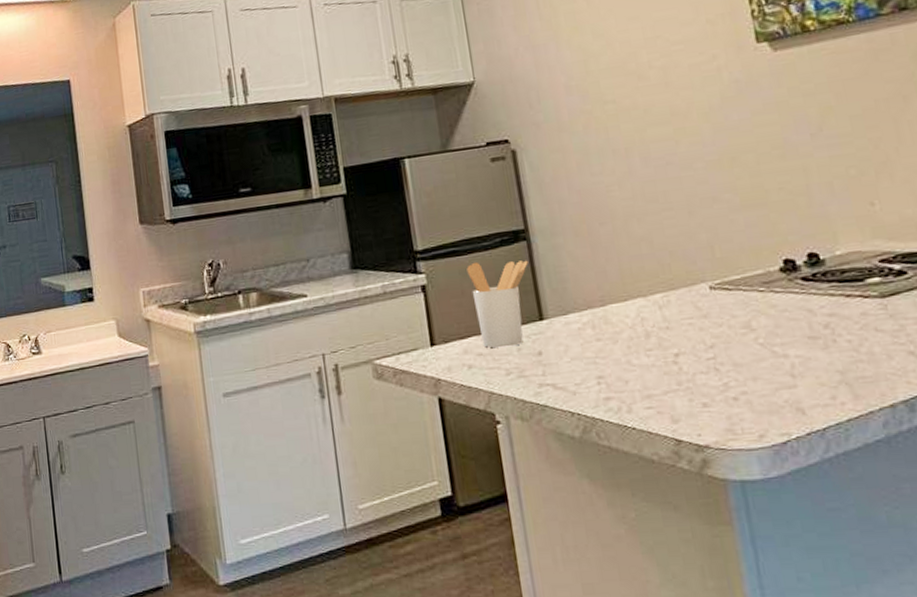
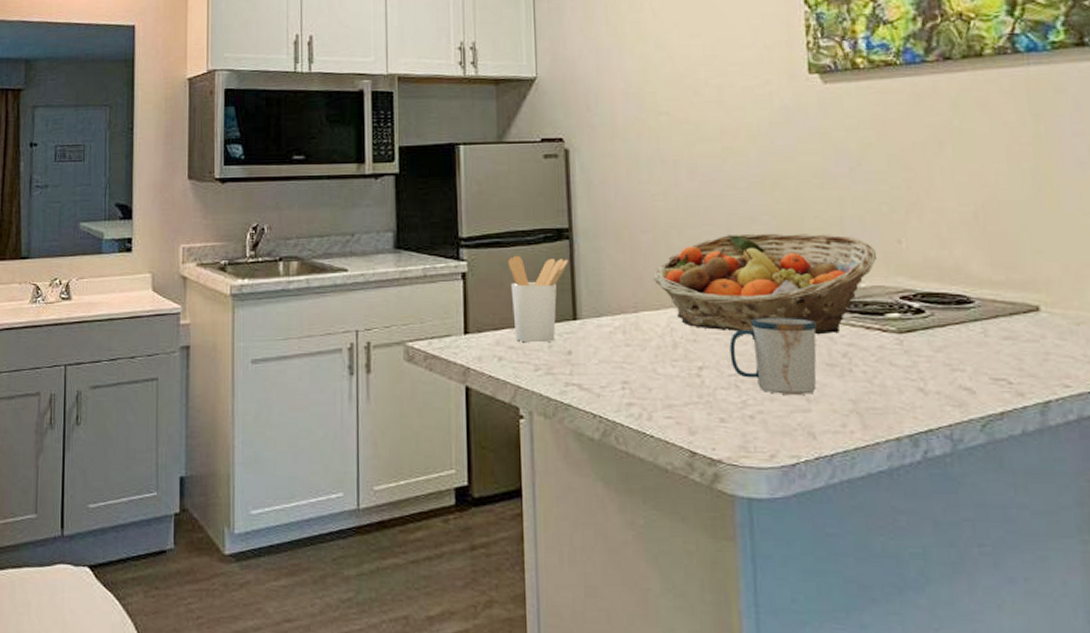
fruit basket: none [617,204,850,315] -> present [653,233,877,335]
mug: none [703,293,800,373] -> present [729,316,817,395]

